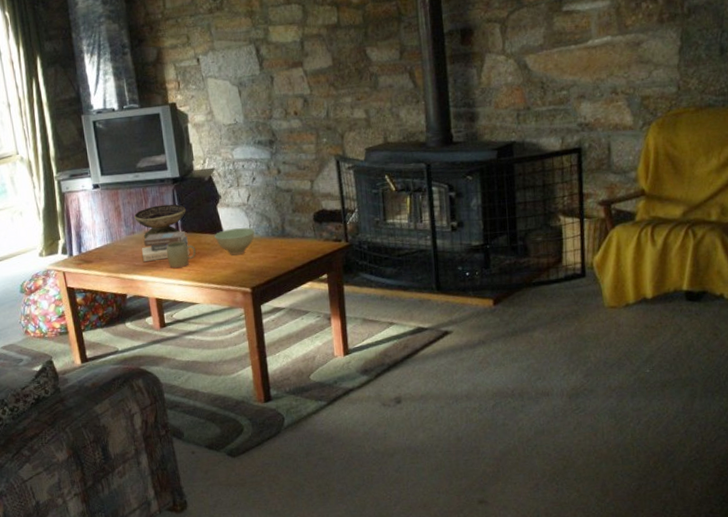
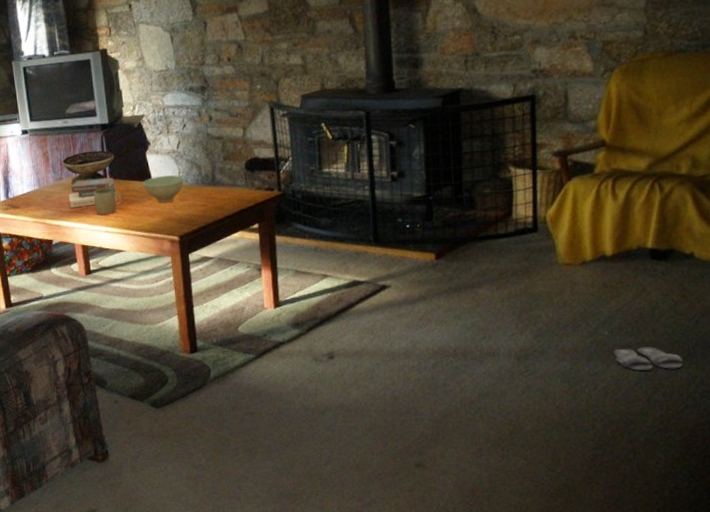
slippers: none [654,382,716,406] -> present [613,347,684,372]

